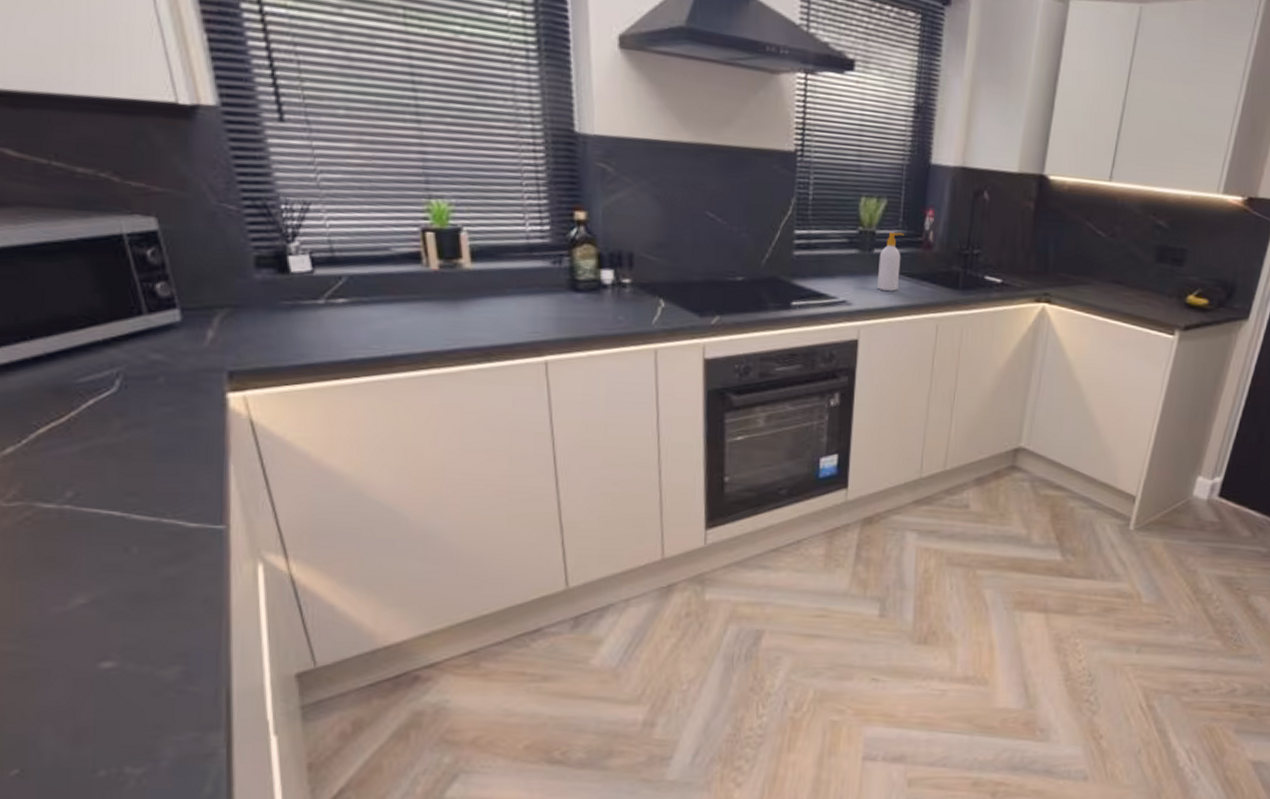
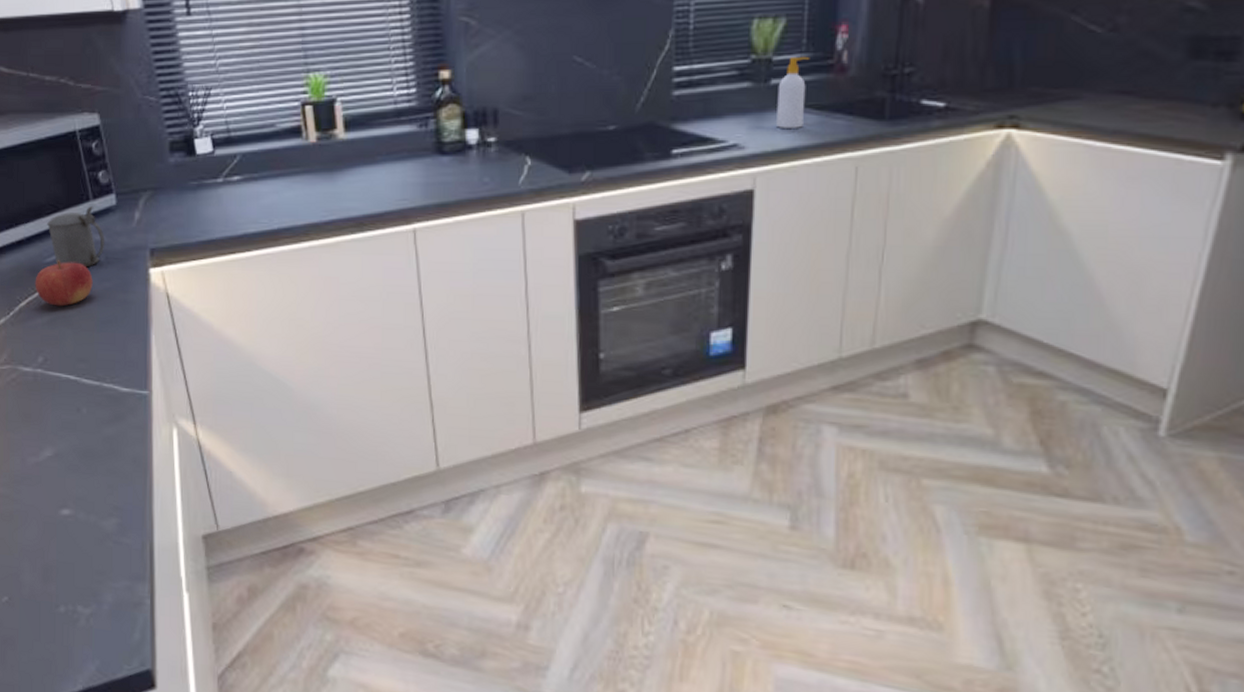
fruit: none [60,381,147,434] -> present [35,260,93,306]
beer stein: none [79,321,165,390] -> present [47,206,105,268]

